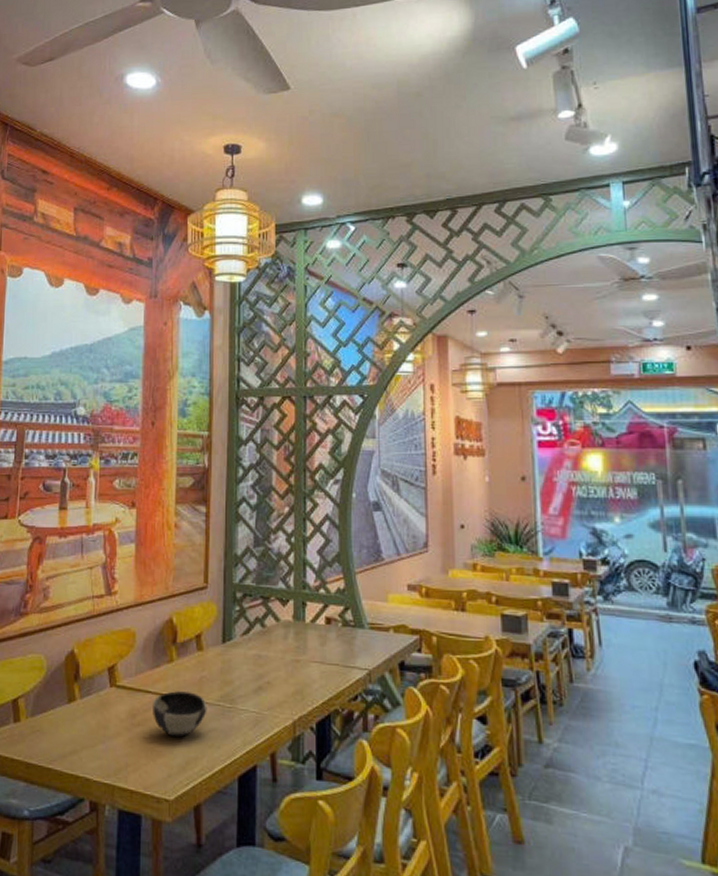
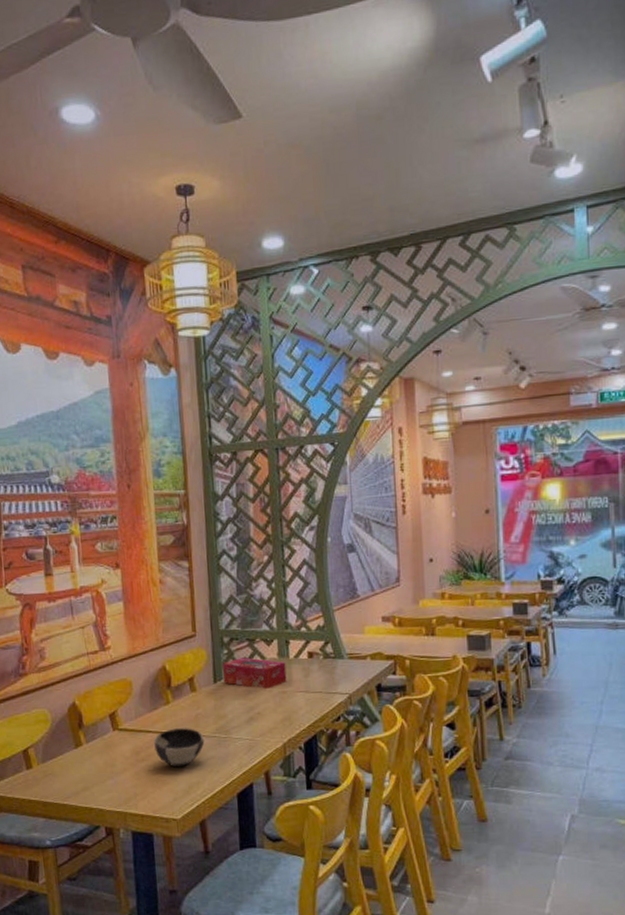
tissue box: none [232,617,301,655] -> present [222,657,287,689]

